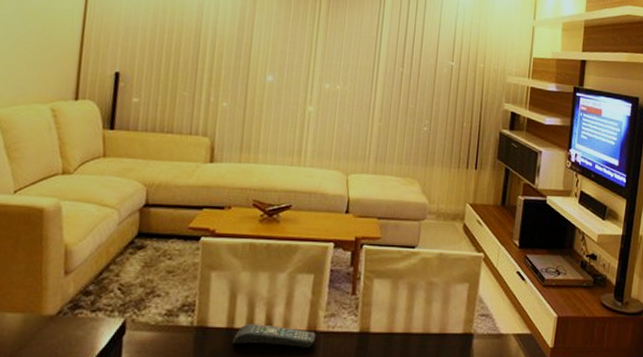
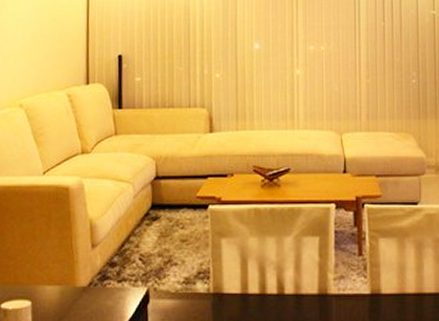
remote control: present [233,324,316,348] -> none [248,289,328,311]

